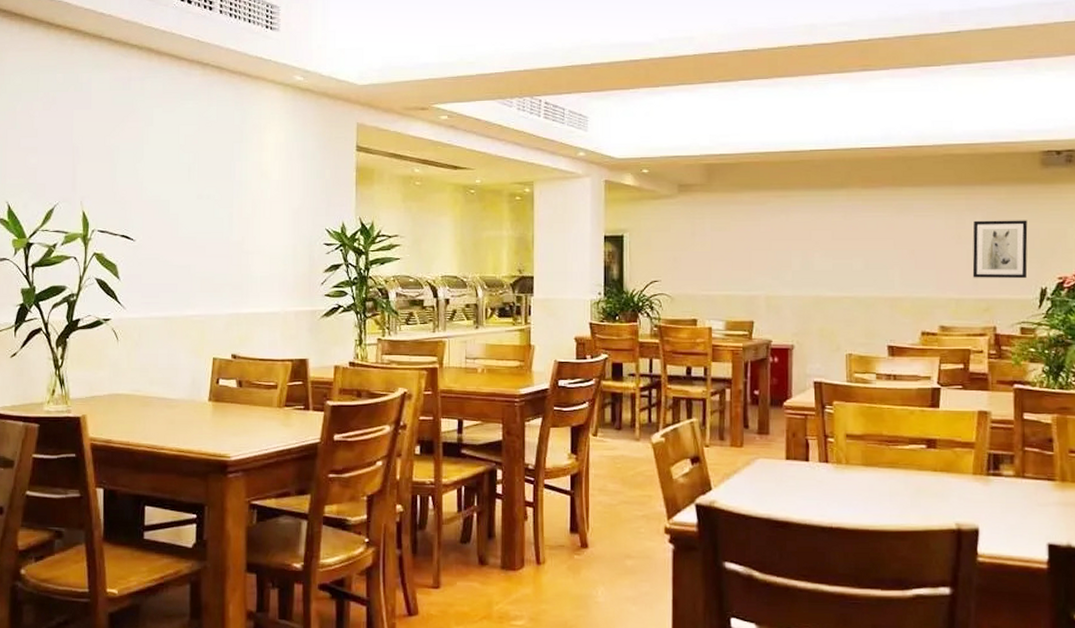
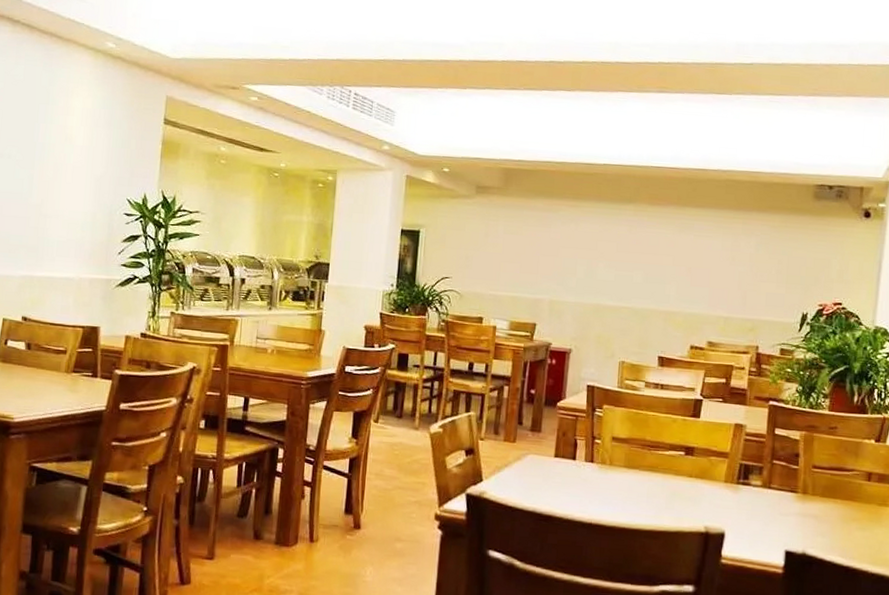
wall art: present [972,220,1028,279] -> none [742,244,796,303]

